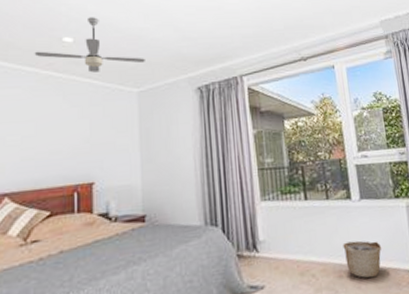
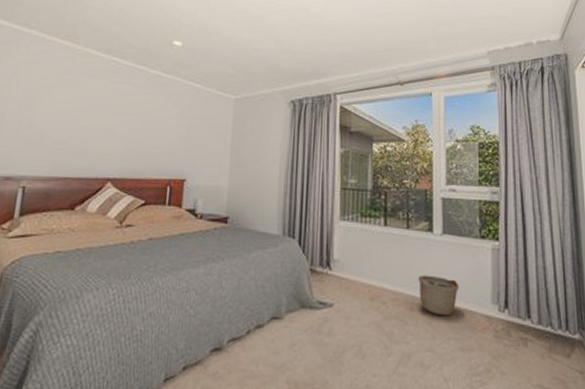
ceiling fan: present [34,17,145,73] -> none [146,24,245,77]

